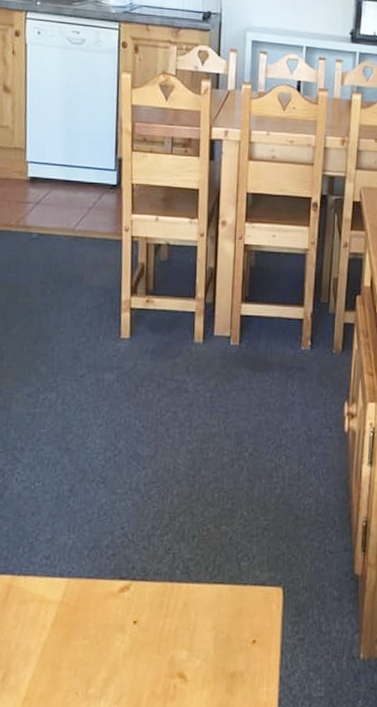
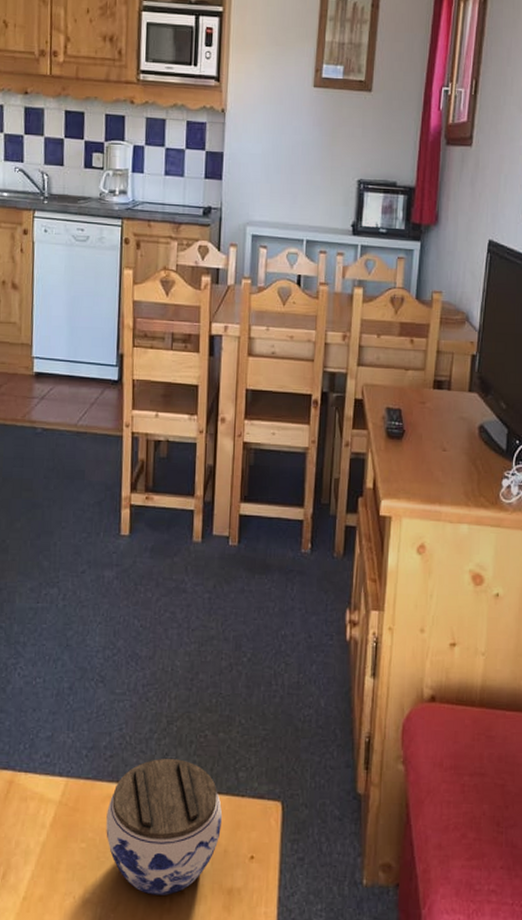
jar: none [108,553,225,685] -> present [106,759,223,895]

